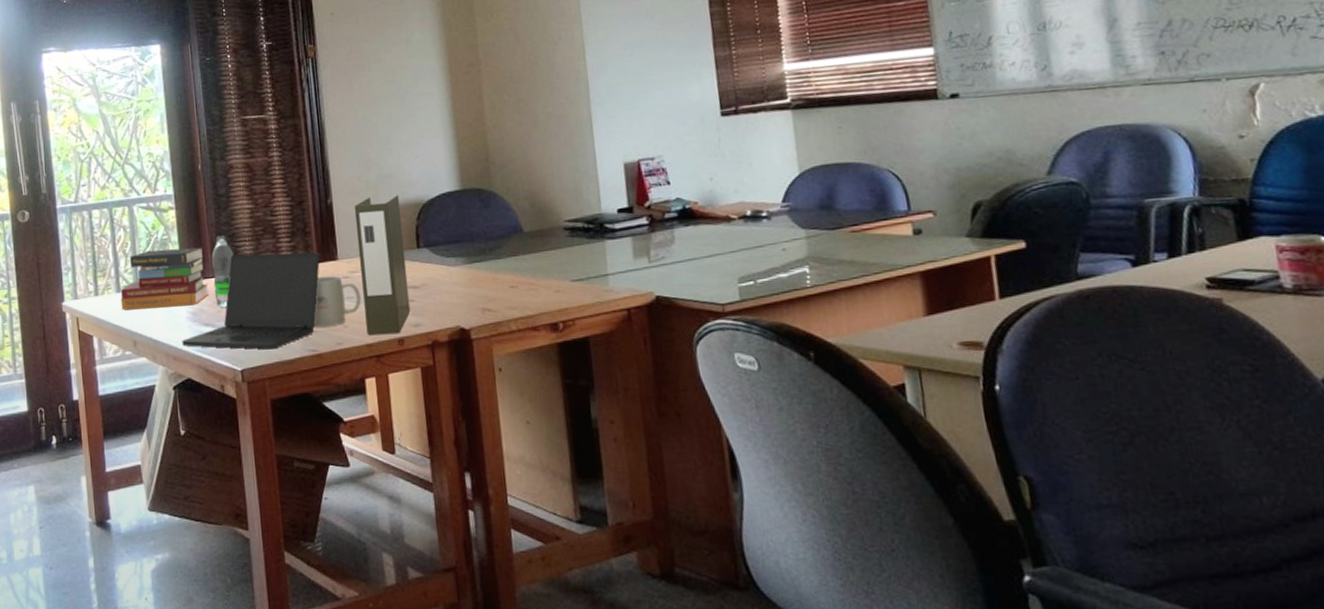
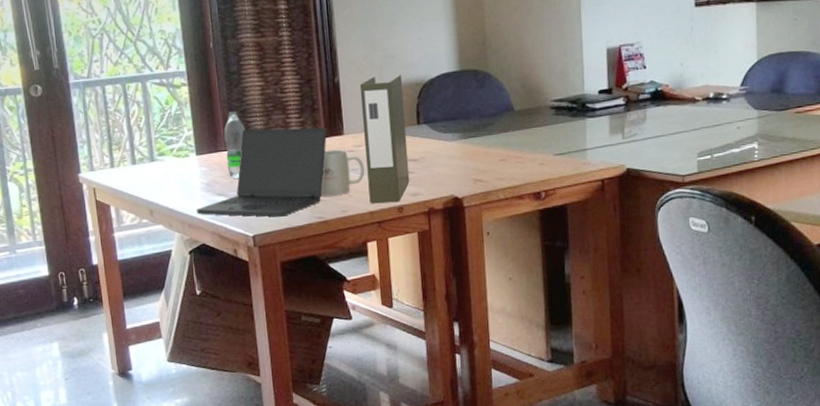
books: present [120,247,209,311] -> none [136,122,222,182]

